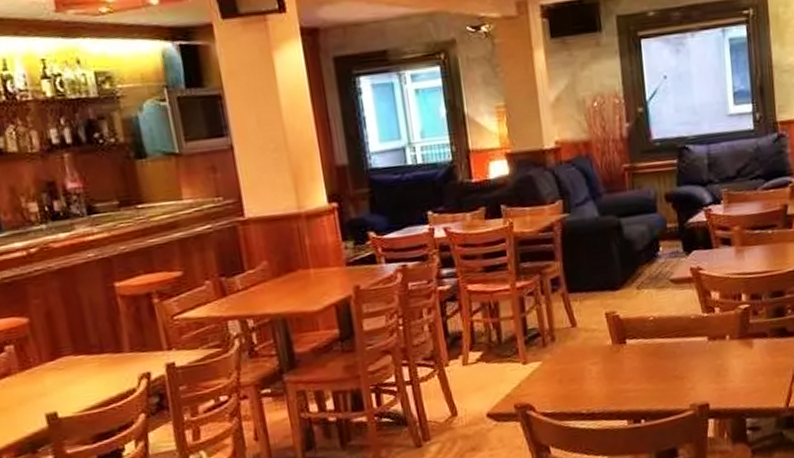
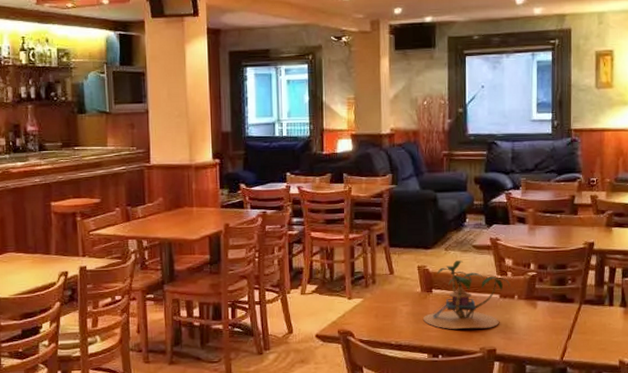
plant: none [618,299,720,387] -> present [423,260,510,329]

